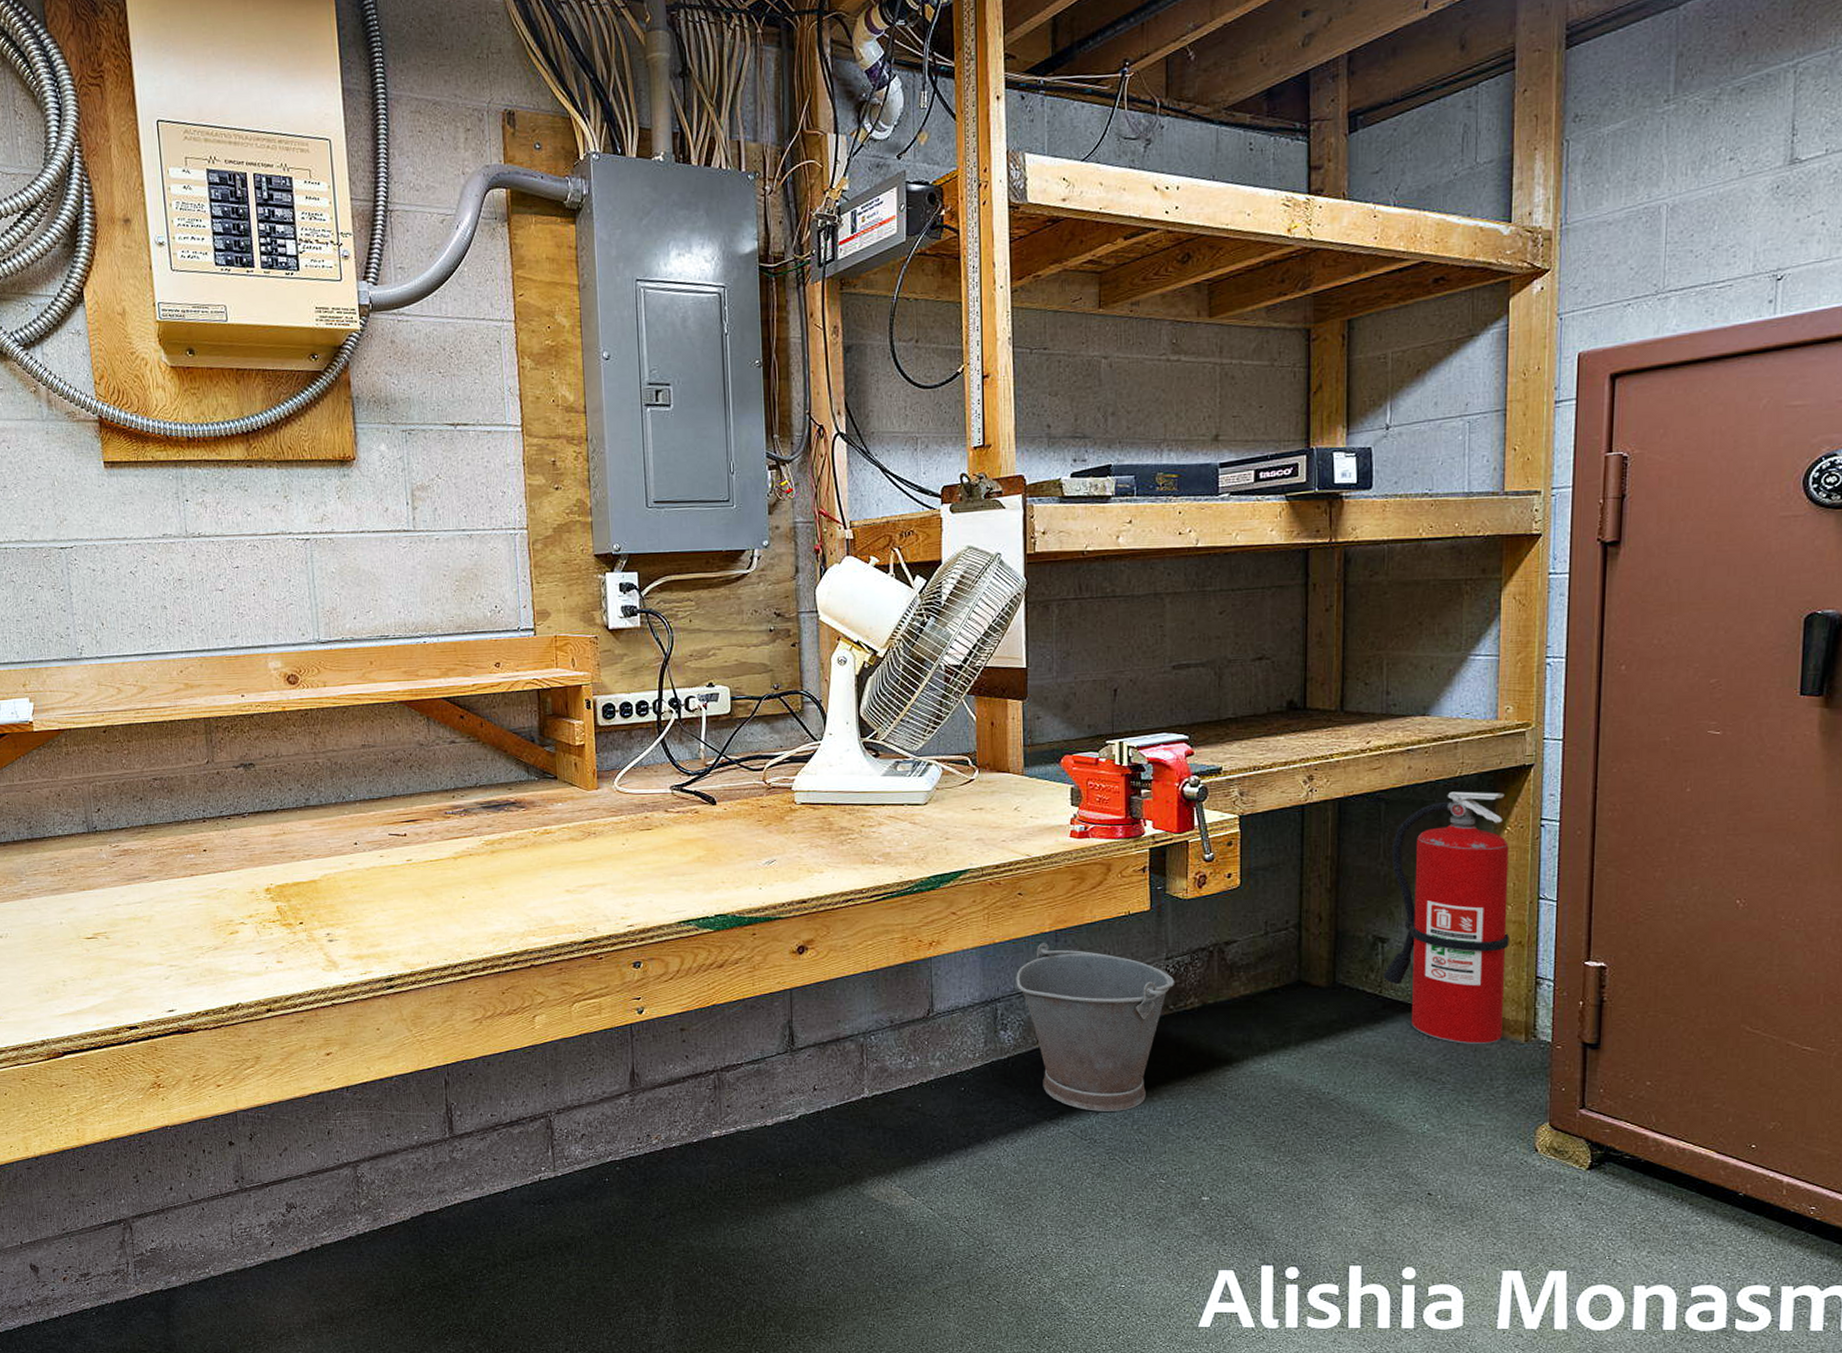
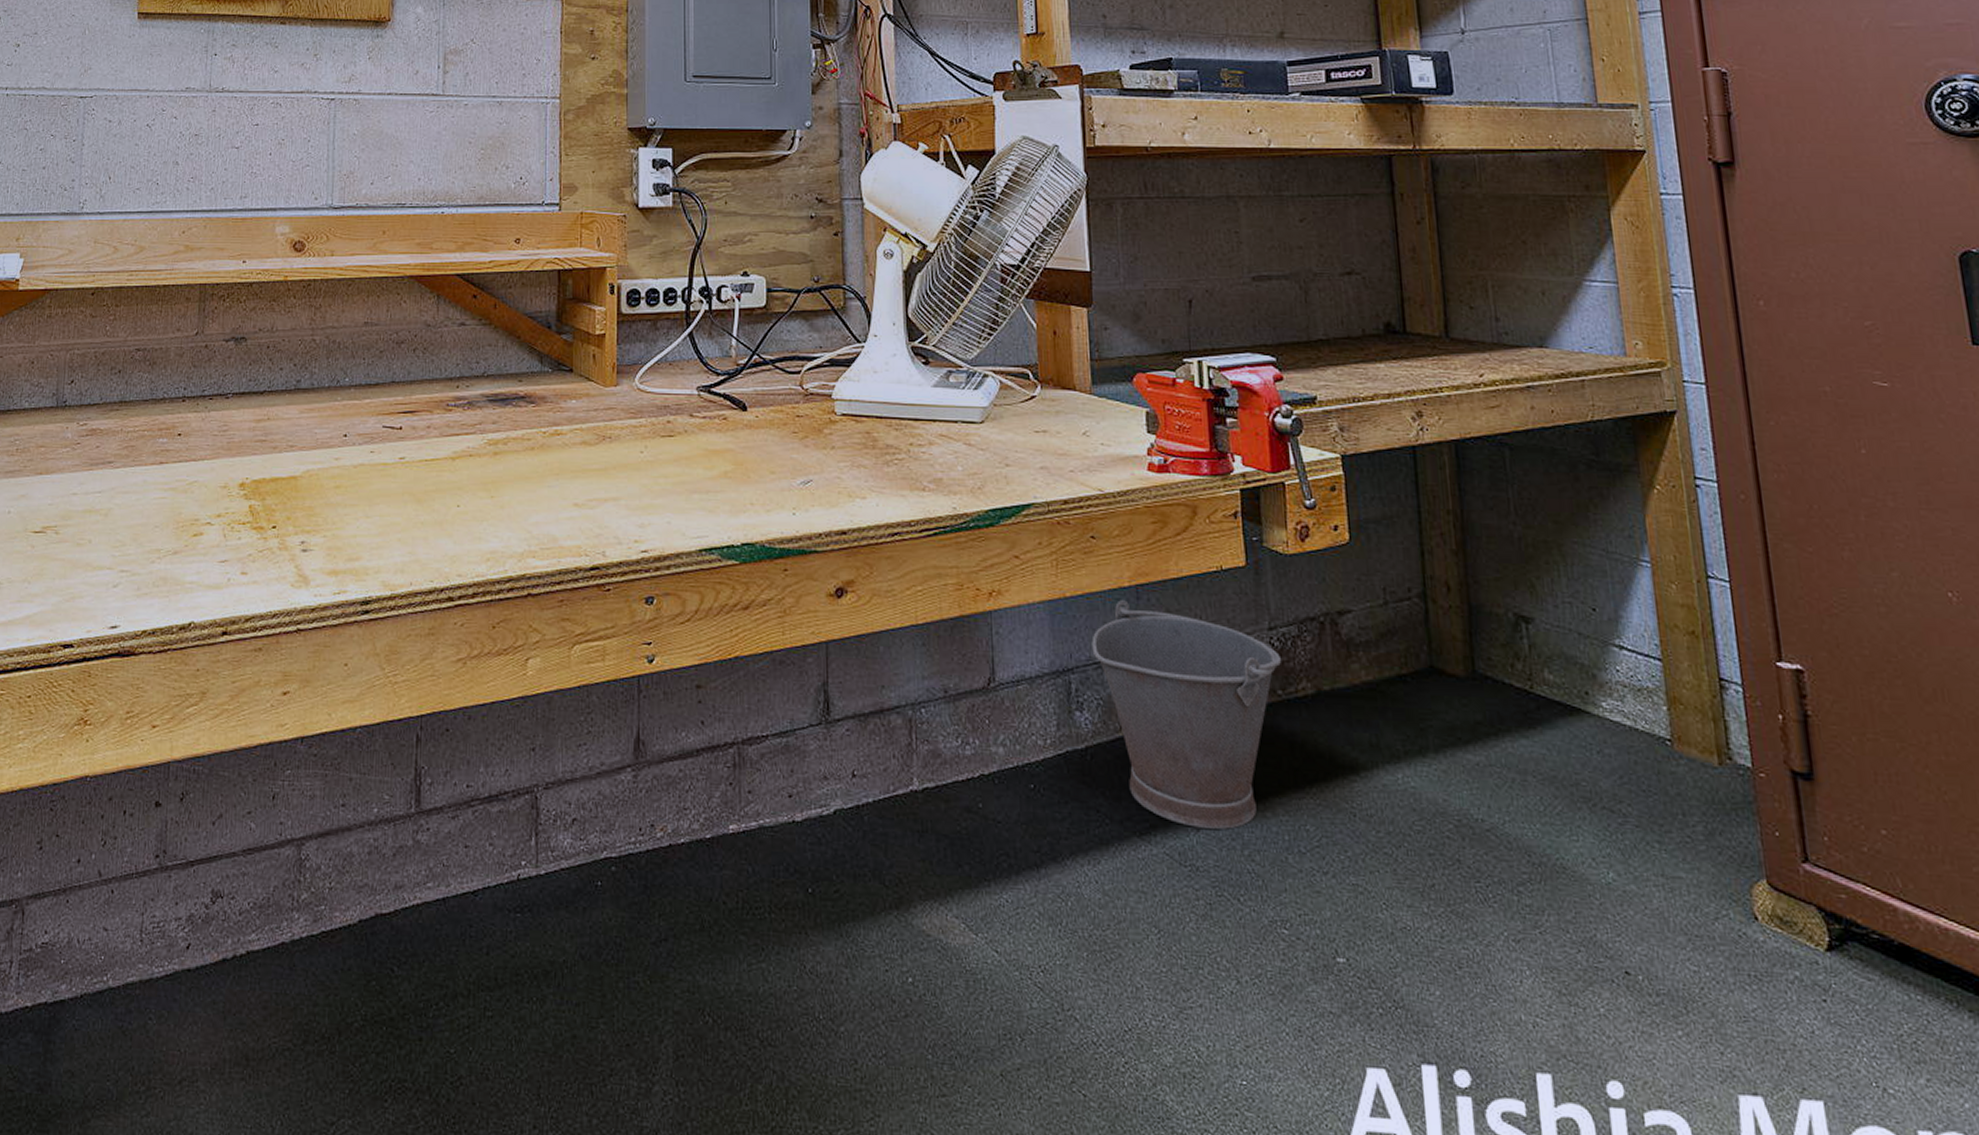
fire extinguisher: present [1383,791,1509,1045] -> none [1522,439,1689,766]

